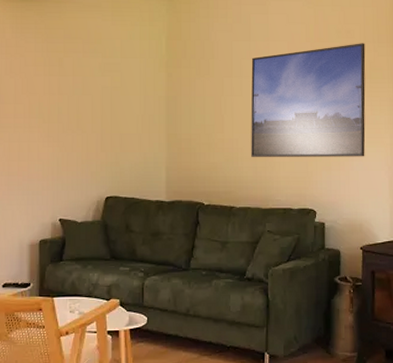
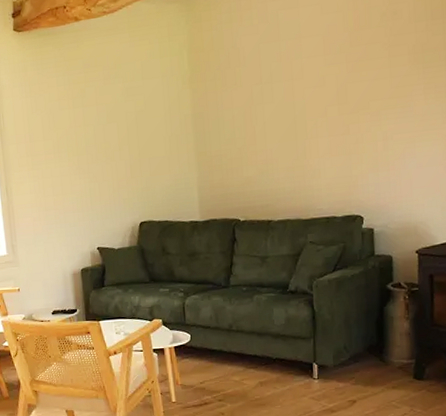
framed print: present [251,43,366,157] -> none [282,23,419,167]

